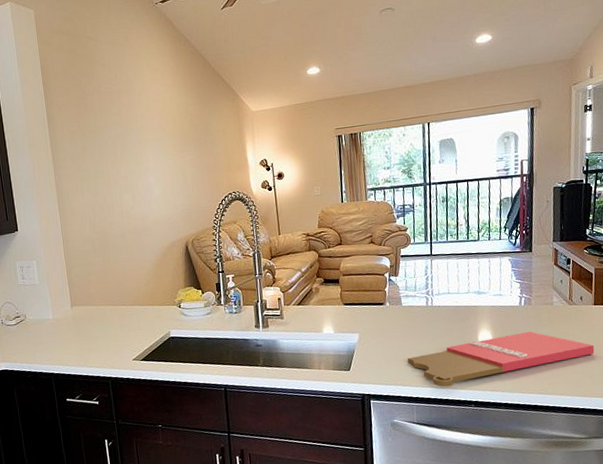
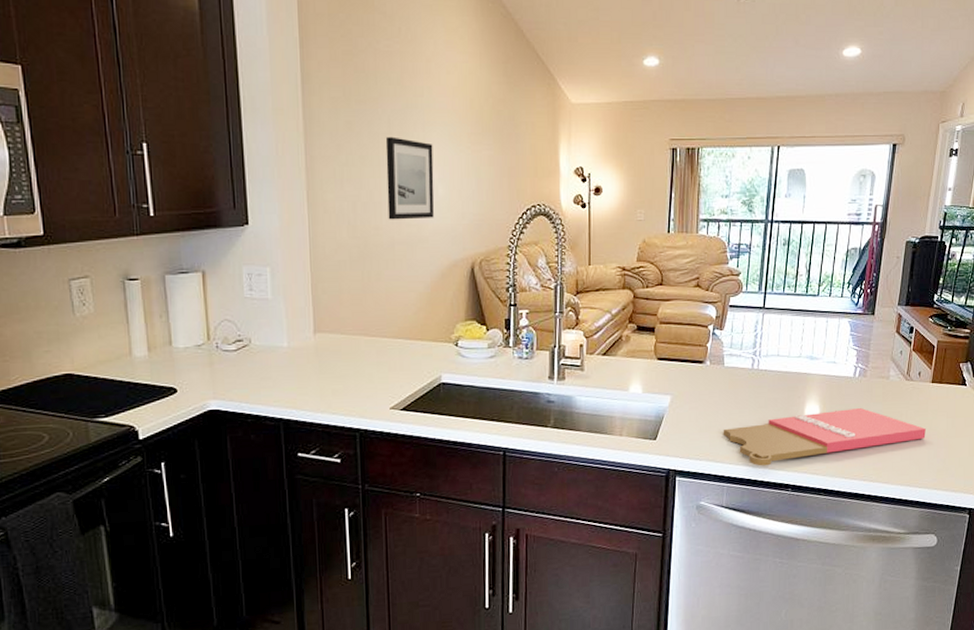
wall art: none [112,154,153,217] -> present [385,136,434,220]

